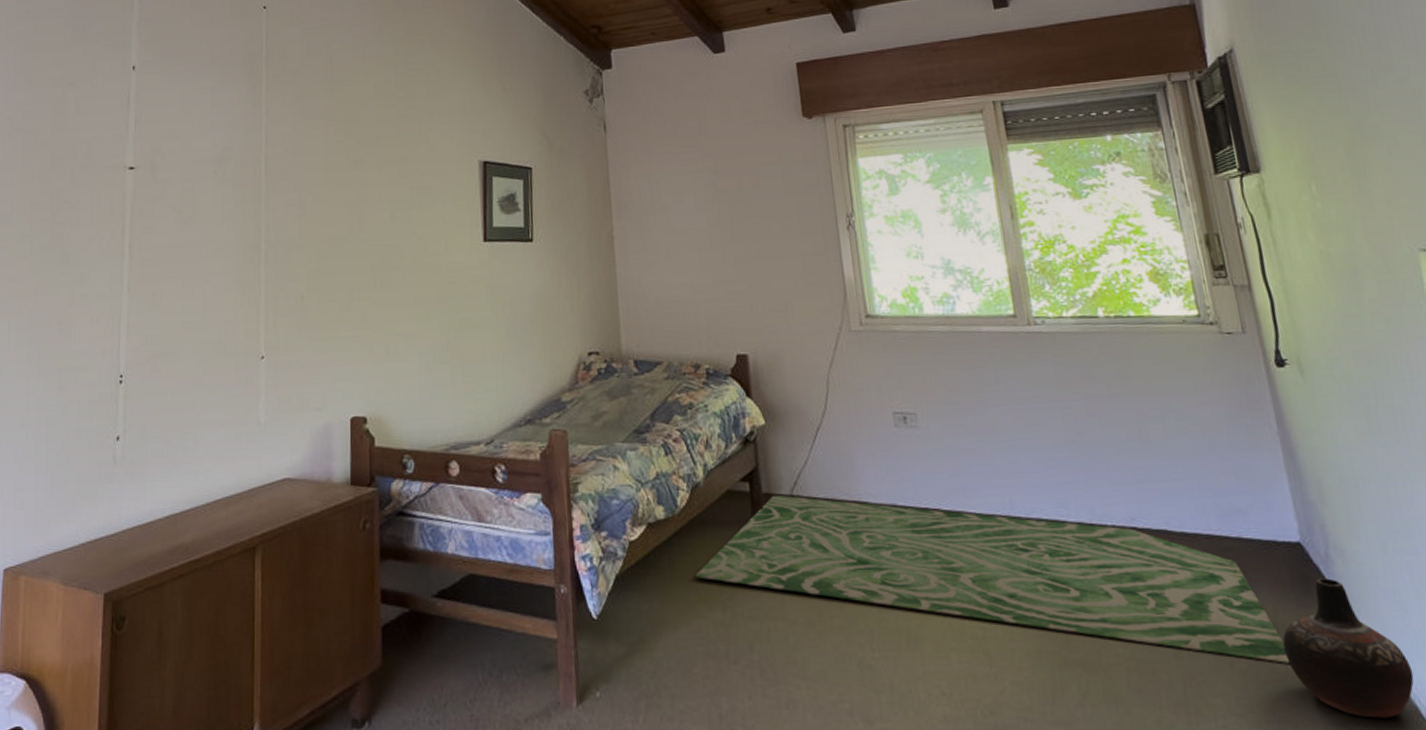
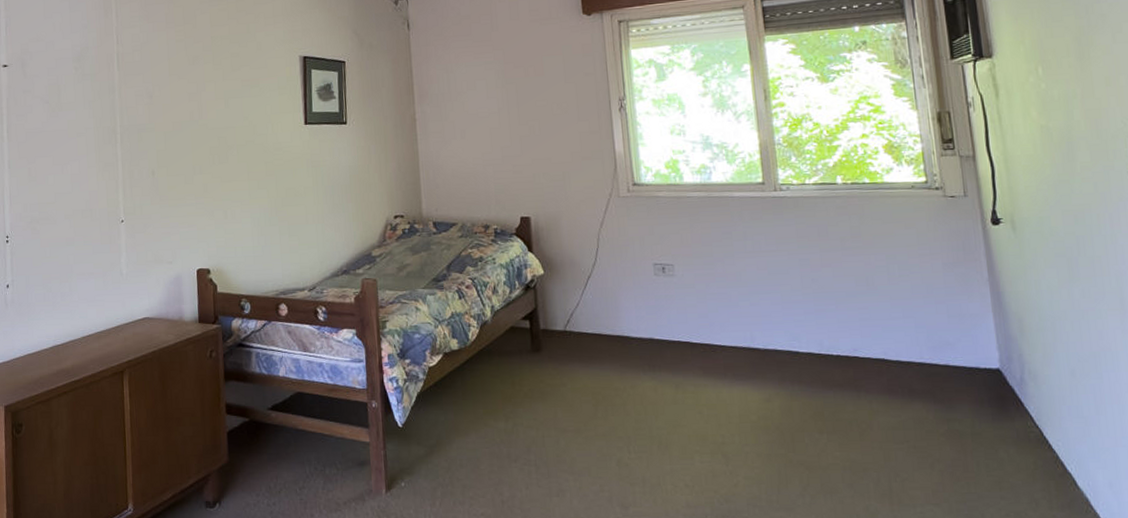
rug: present [695,494,1291,664] -> none [483,330,982,465]
vase: present [1282,578,1414,718] -> none [976,397,1088,507]

